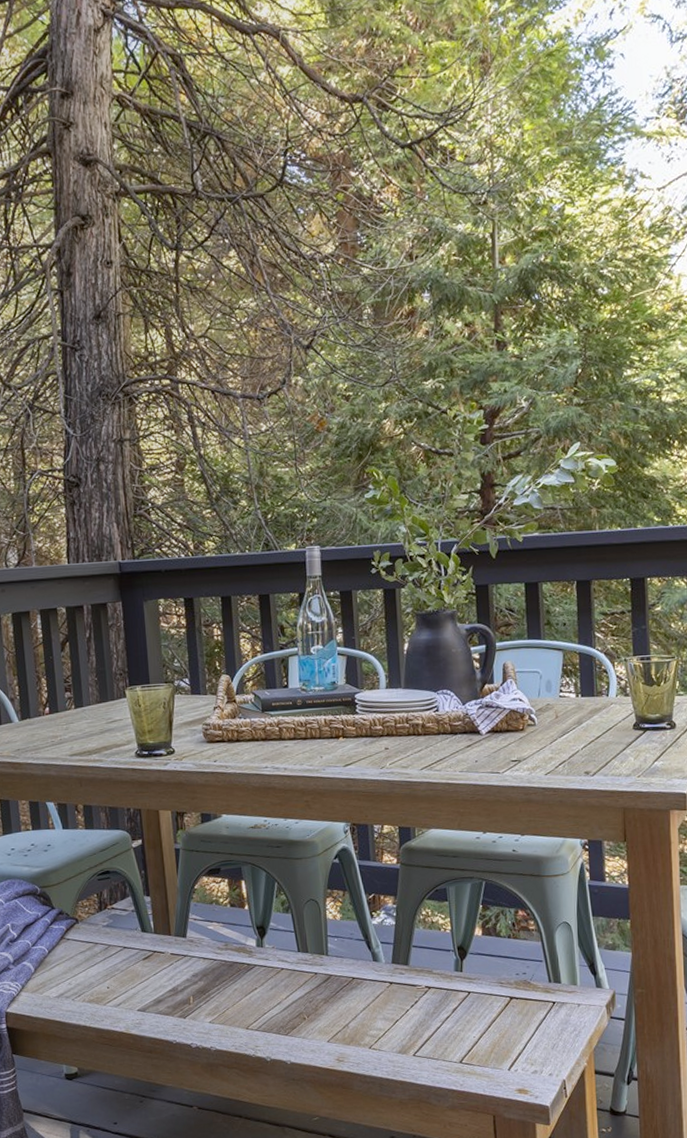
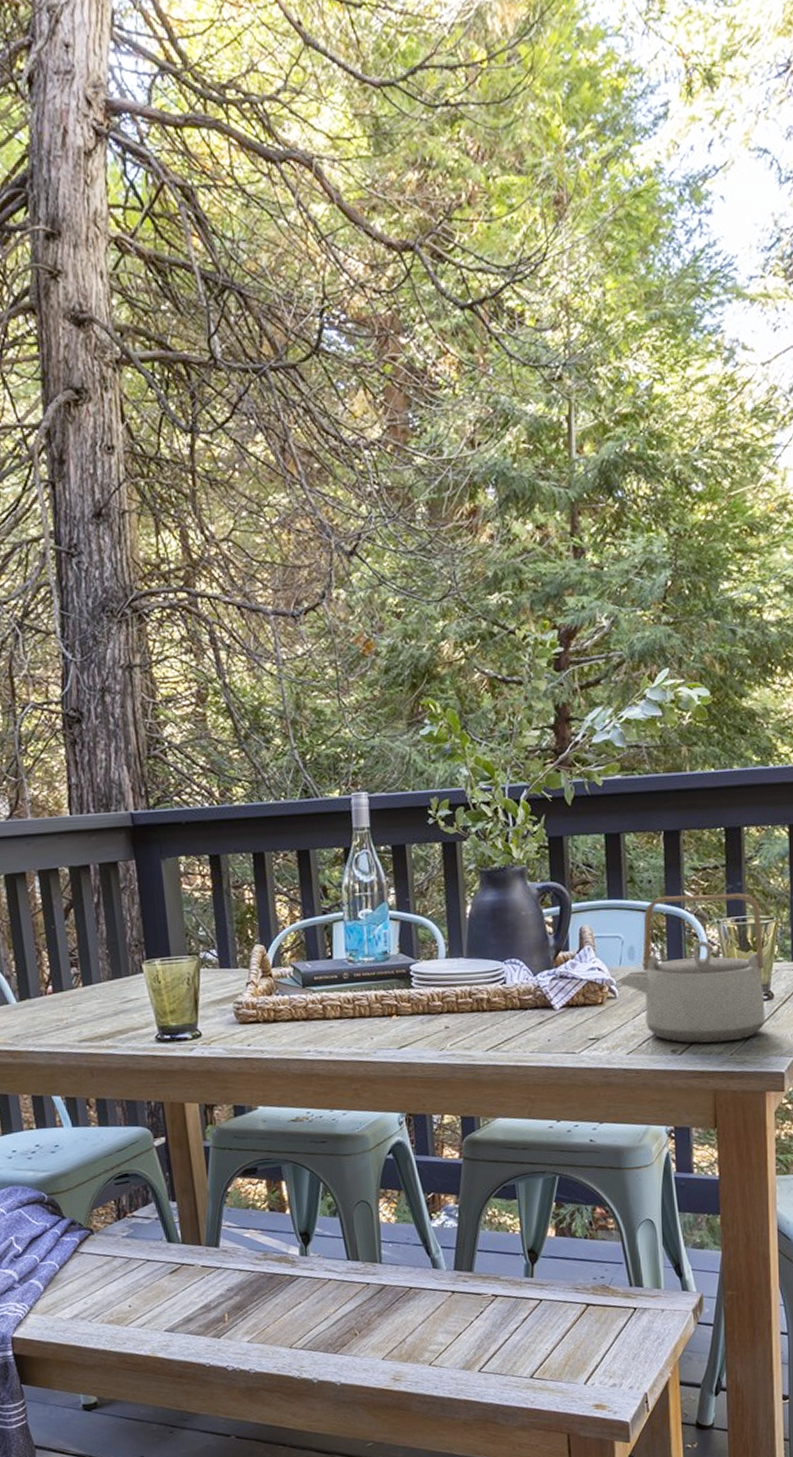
teapot: none [539,634,669,766] -> present [620,892,766,1044]

